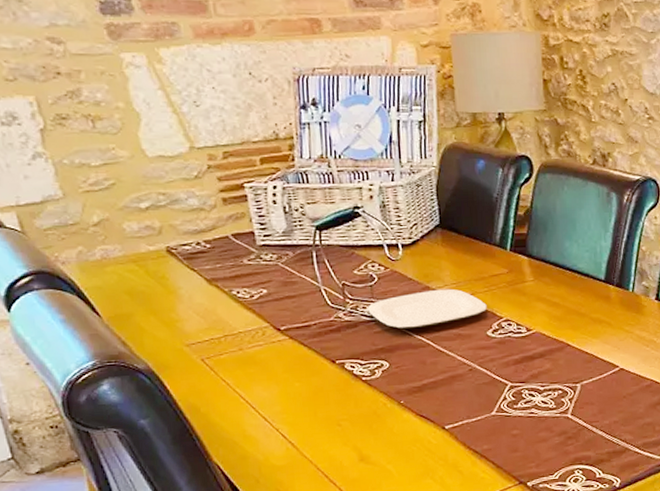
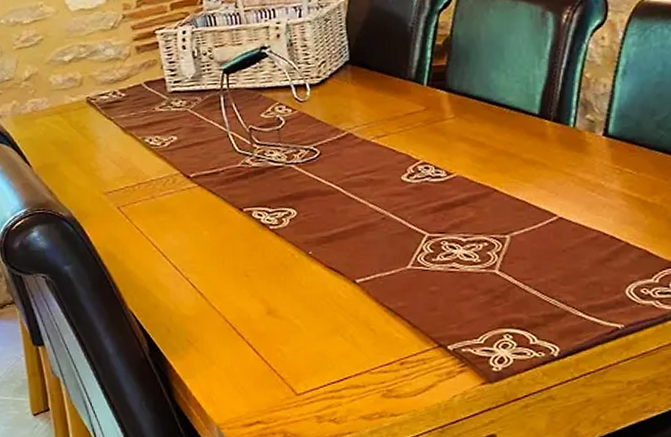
plate: present [366,288,487,330] -> none [274,130,401,175]

